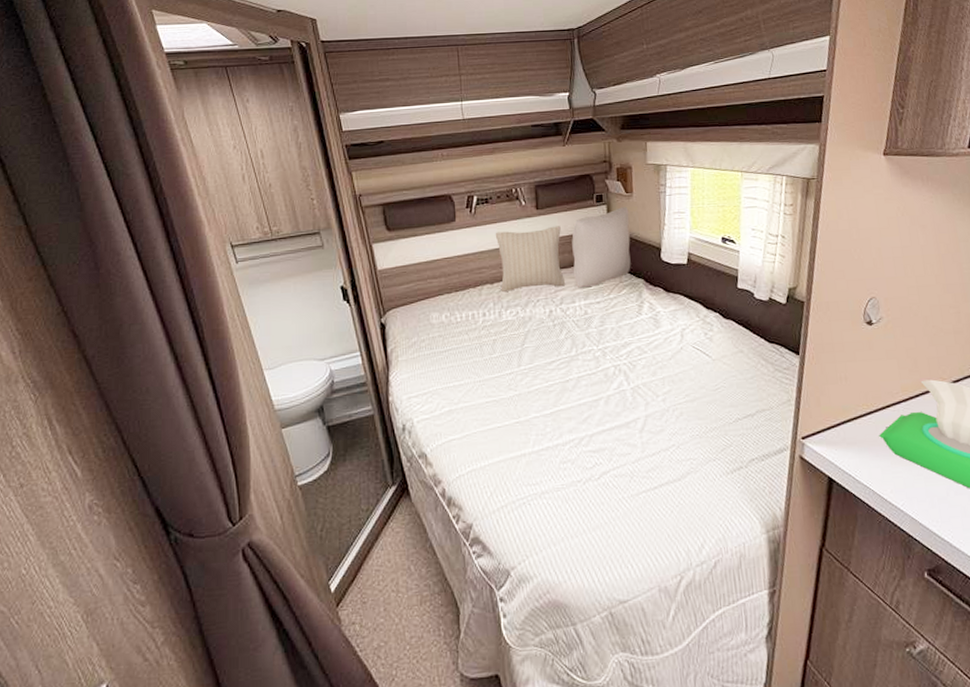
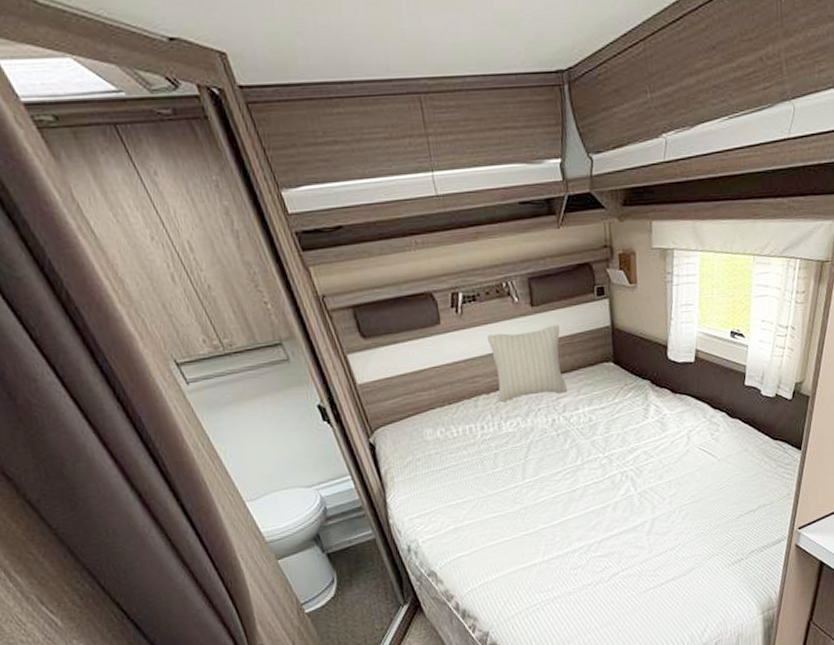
pillow: present [572,206,631,288] -> none [572,299,636,394]

